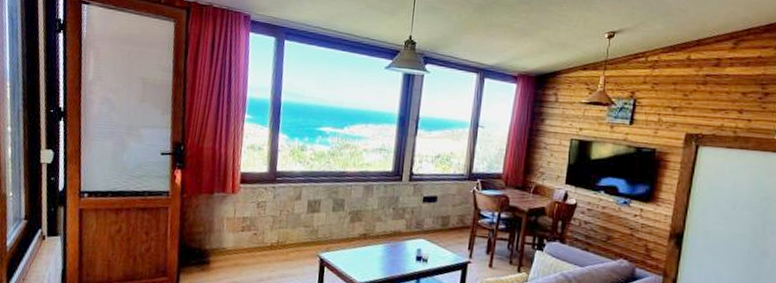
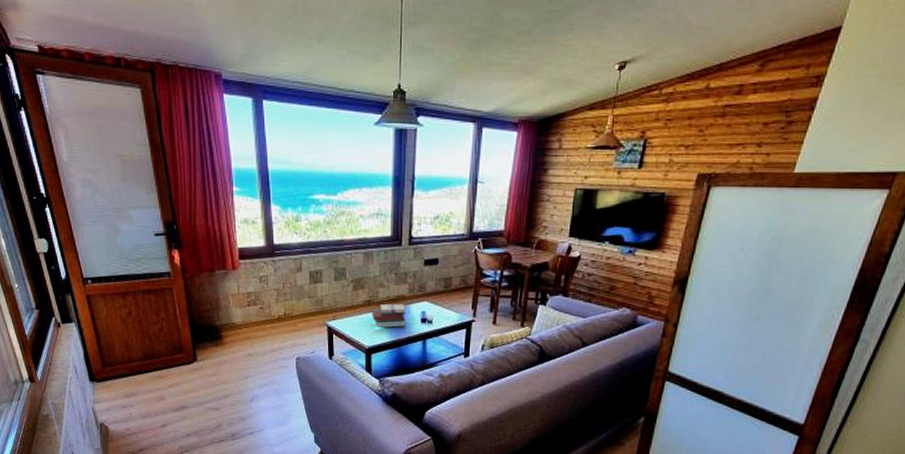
books: none [366,238,401,265] -> present [372,303,407,328]

